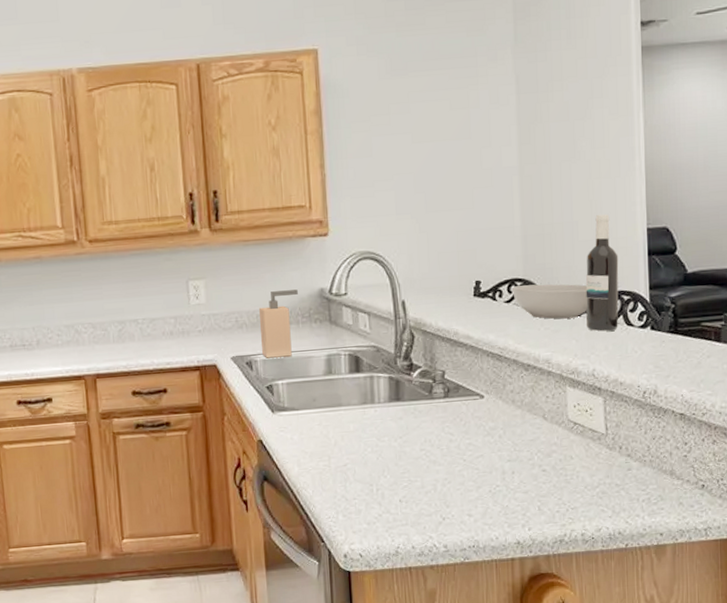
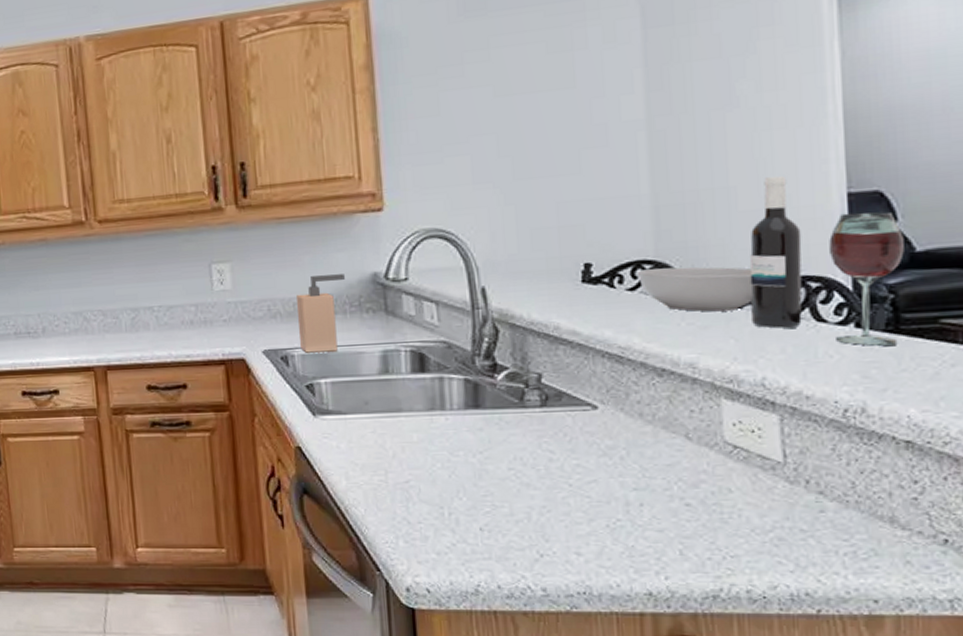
wineglass: none [636,243,681,344] -> present [829,211,904,346]

